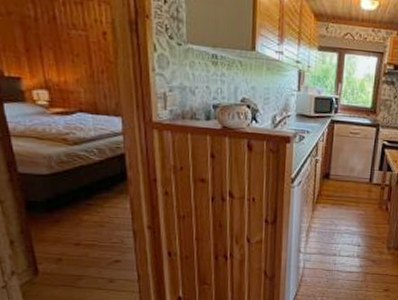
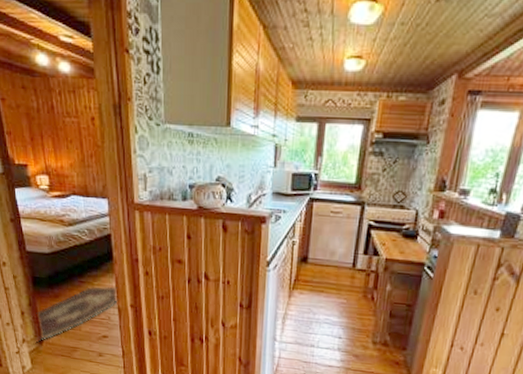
rug: none [30,208,134,272] -> present [36,286,119,341]

